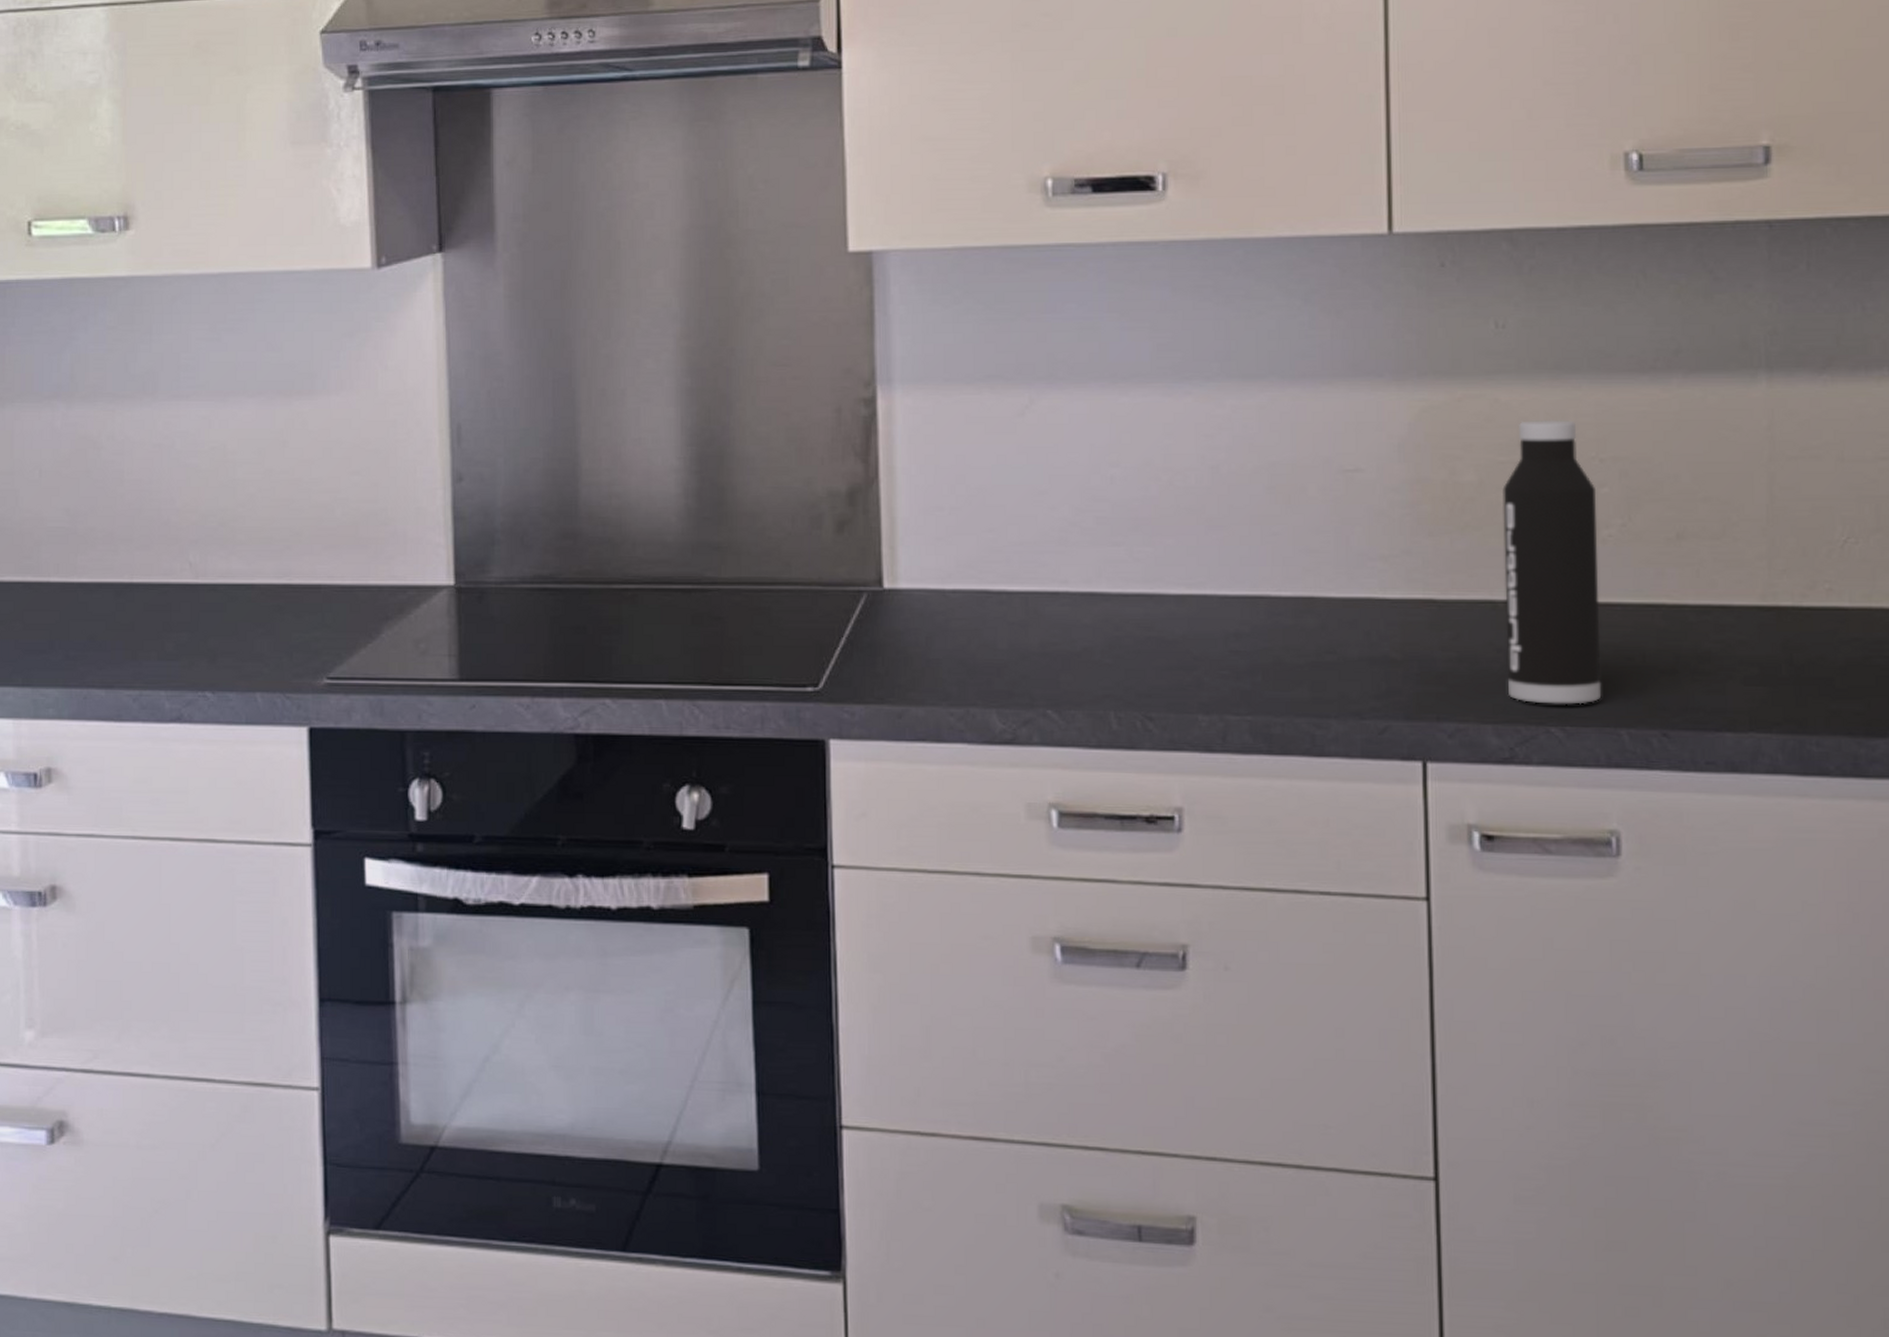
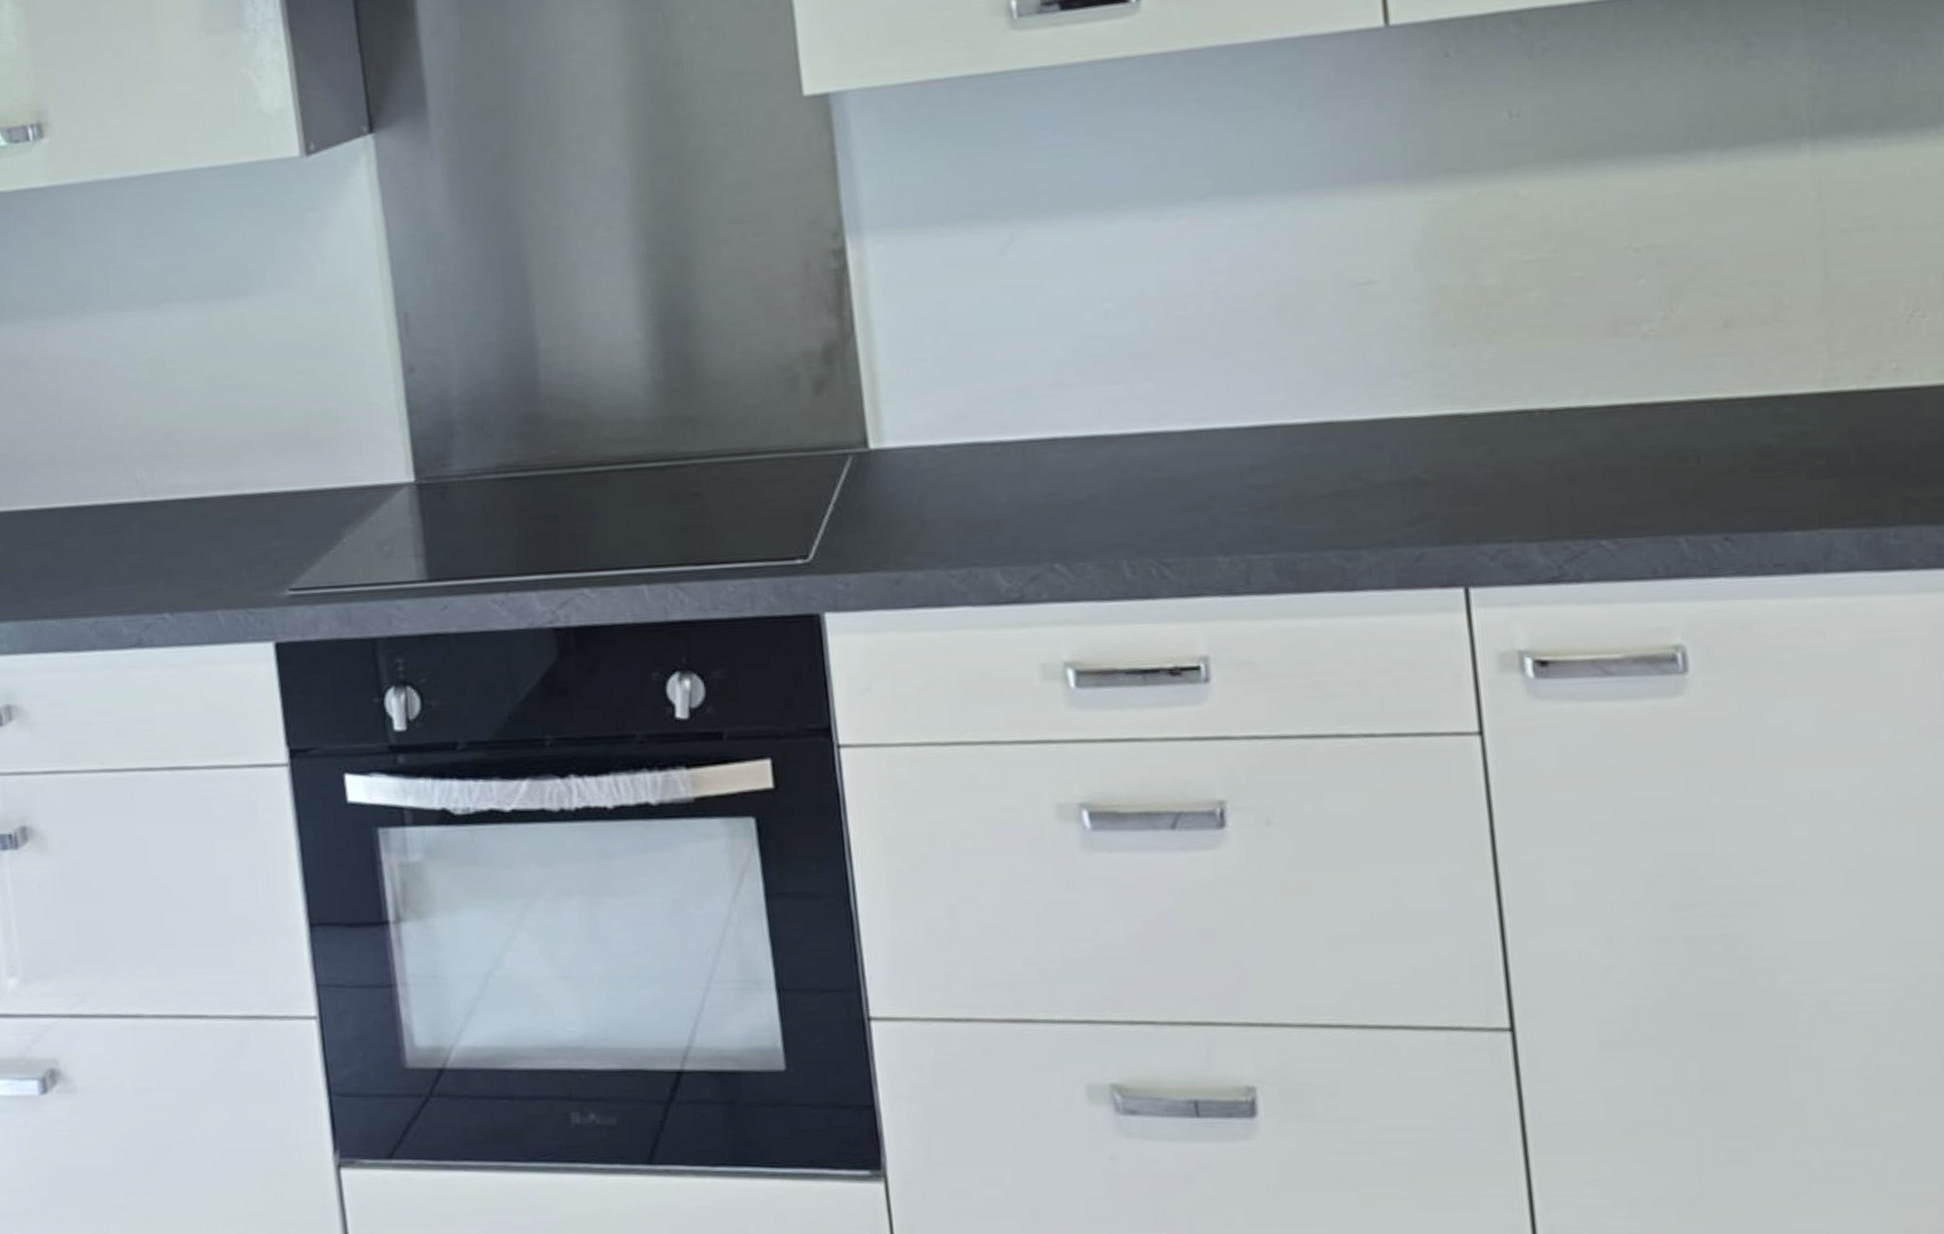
water bottle: present [1502,419,1602,705] -> none [1530,210,1655,516]

